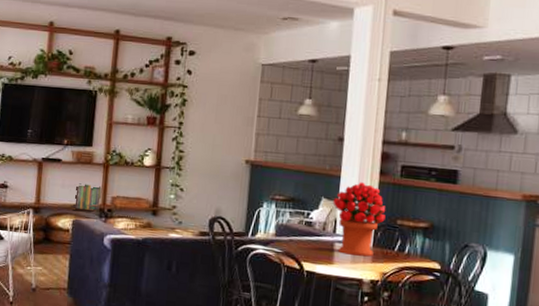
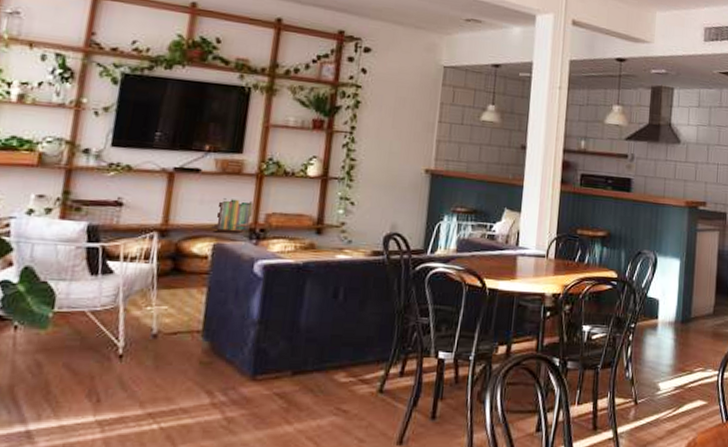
bouquet: present [332,182,386,257] -> none [515,192,567,269]

